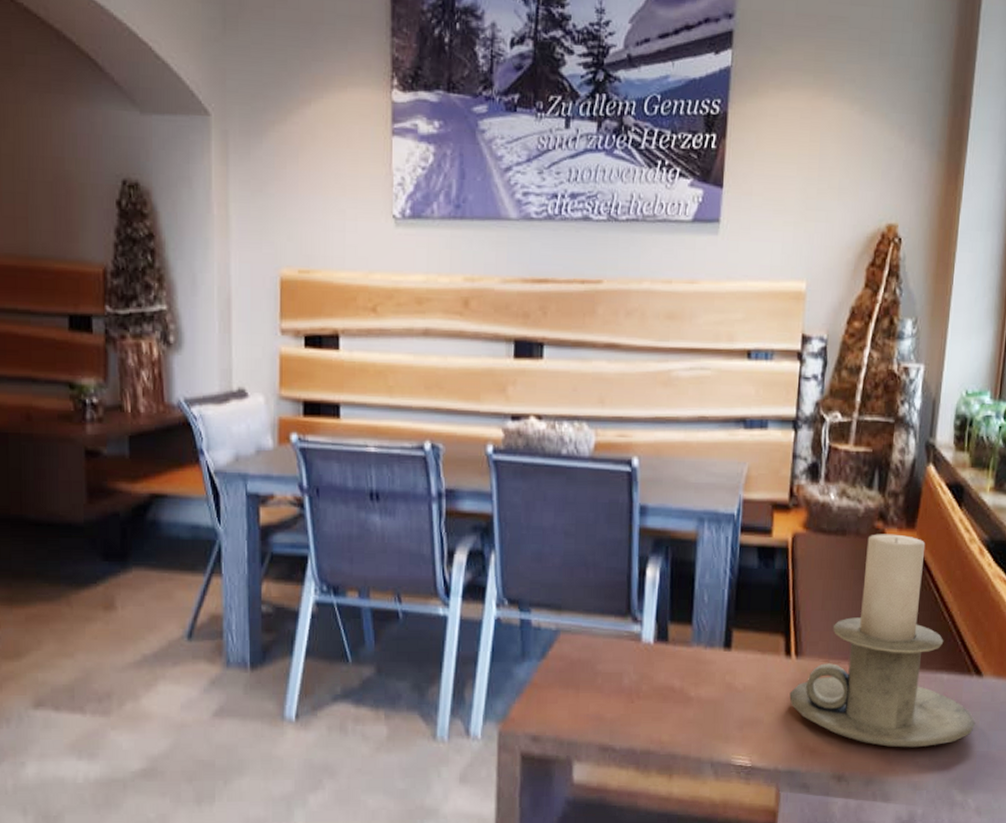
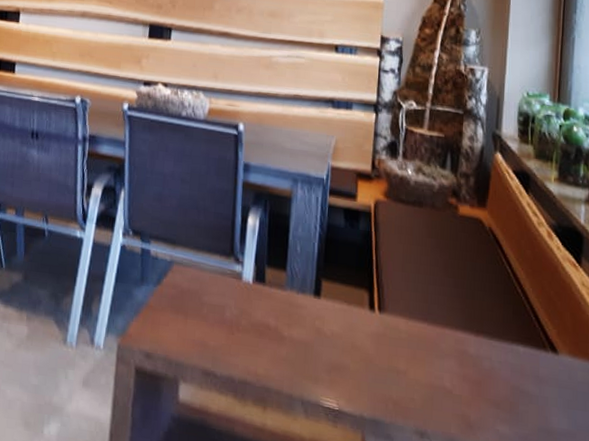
candle holder: present [789,534,976,748] -> none [373,208,554,416]

